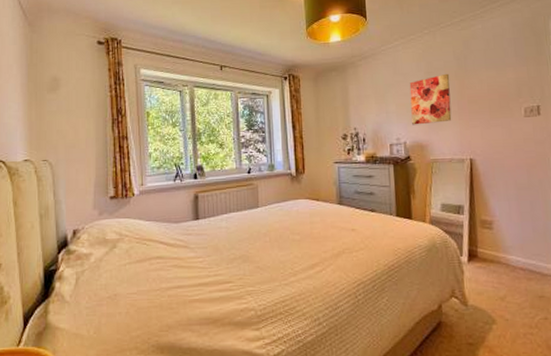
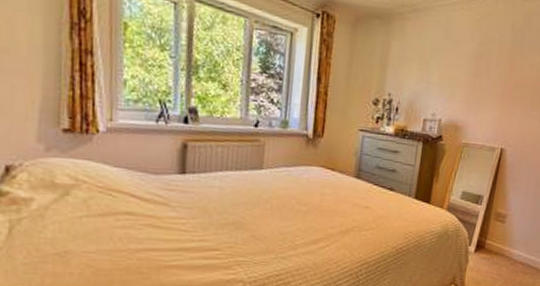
wall art: present [409,73,452,125] -> none [452,49,503,104]

